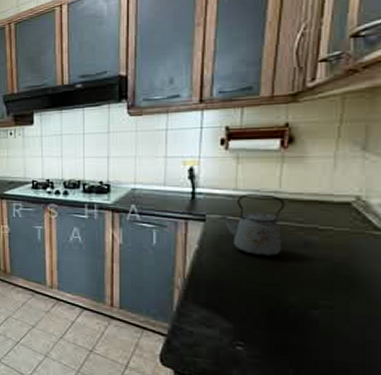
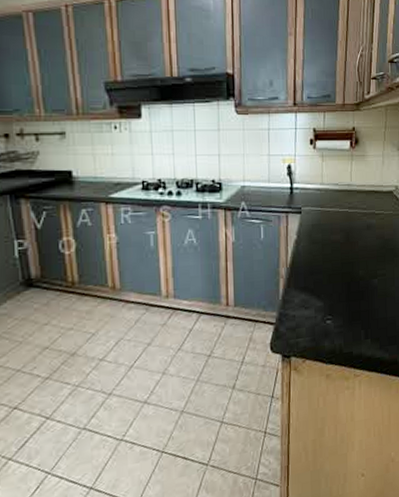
kettle: present [219,194,285,257] -> none [311,187,355,240]

